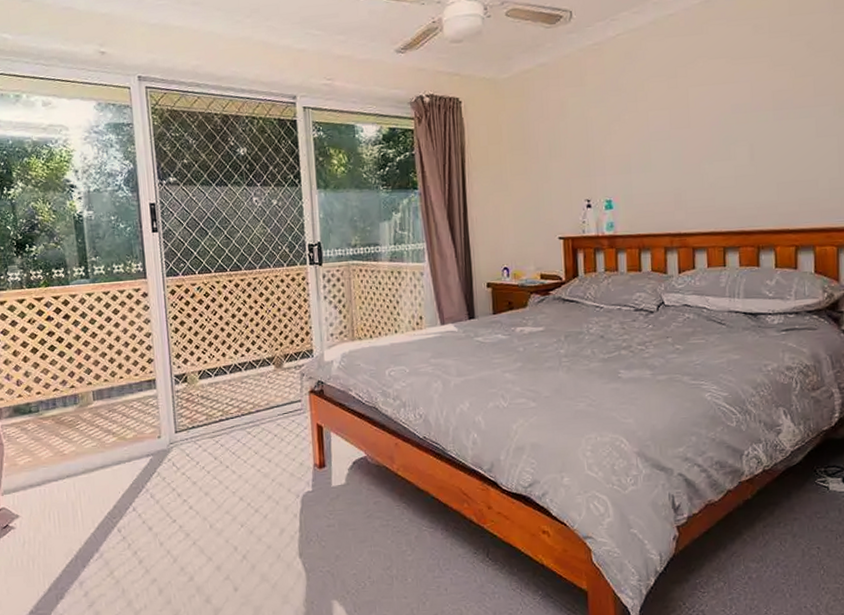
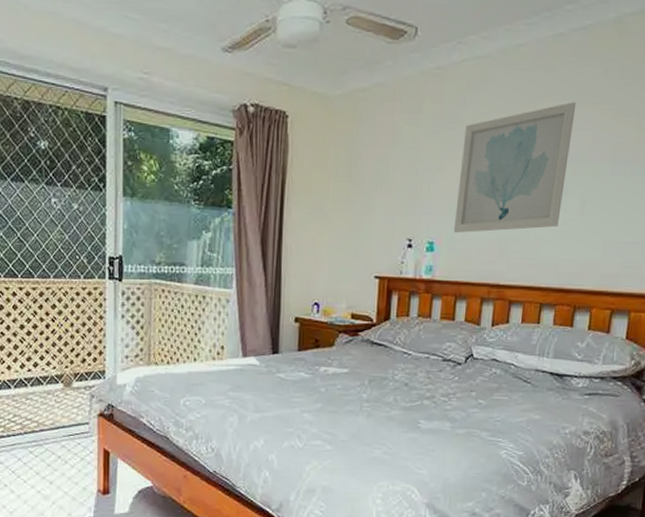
wall art: none [628,59,732,189] -> present [454,102,576,233]

